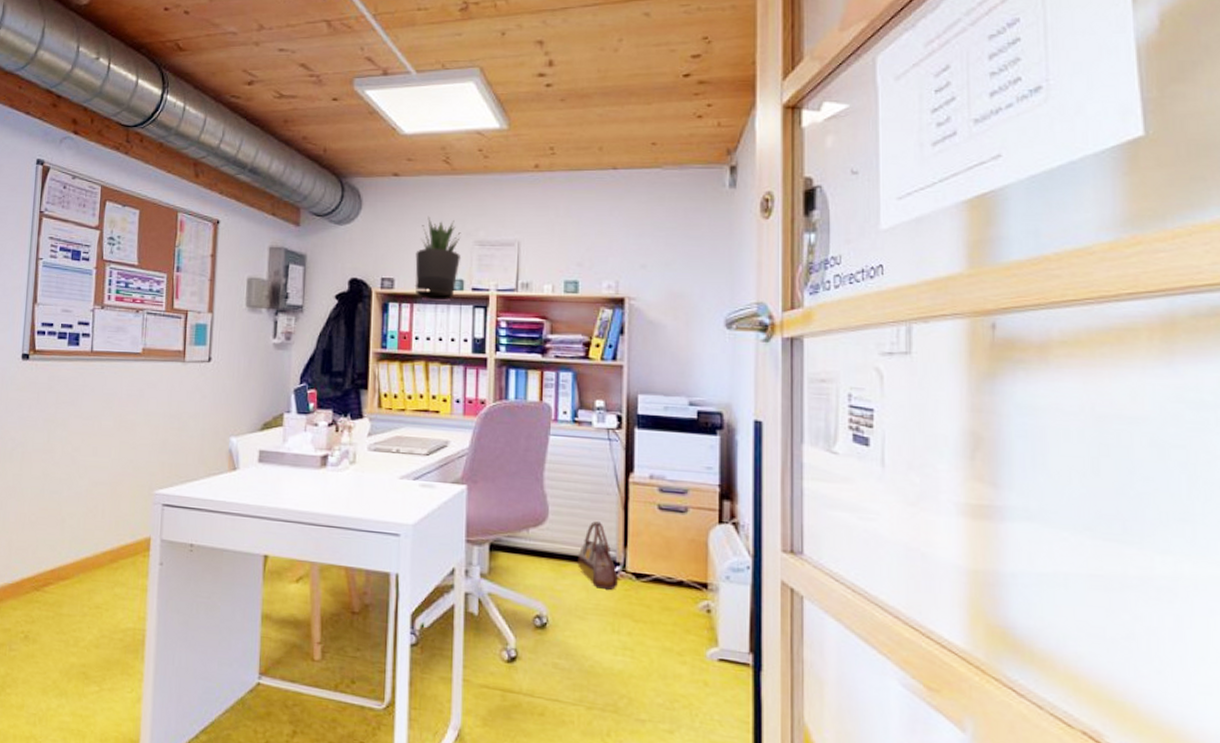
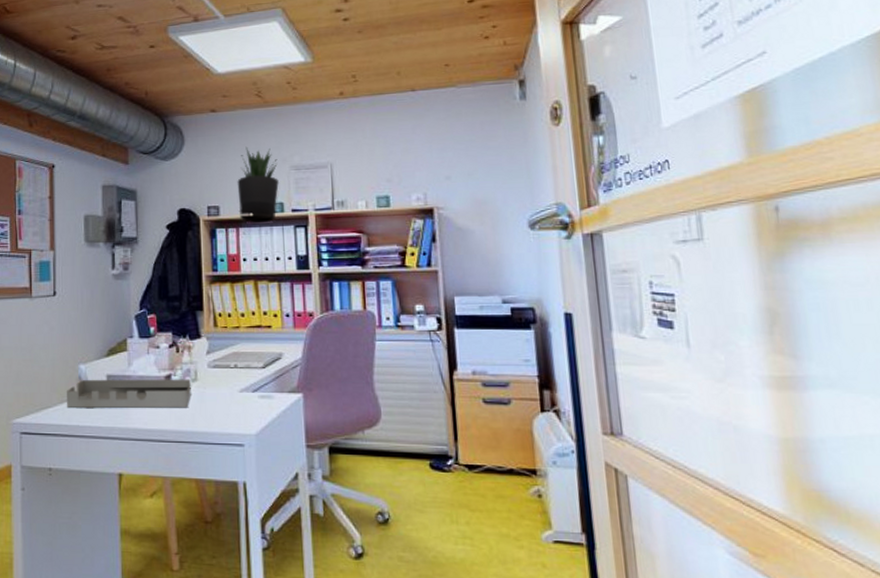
desk organizer: none [214,454,348,492] -> present [67,379,191,408]
handbag: present [577,520,618,590] -> none [412,417,452,482]

